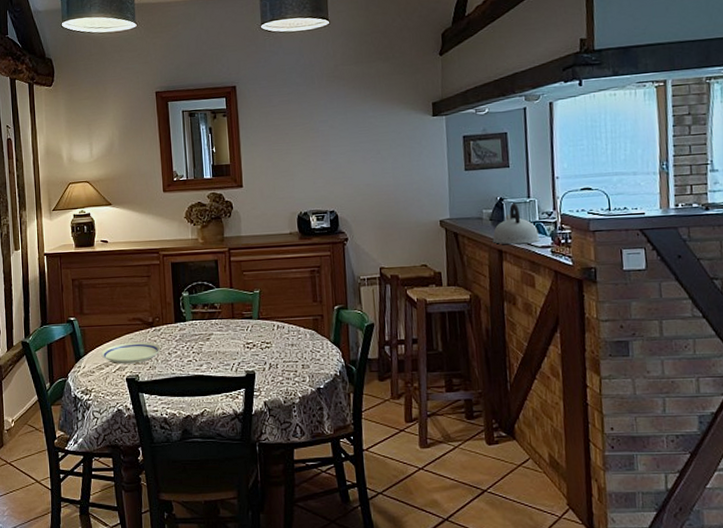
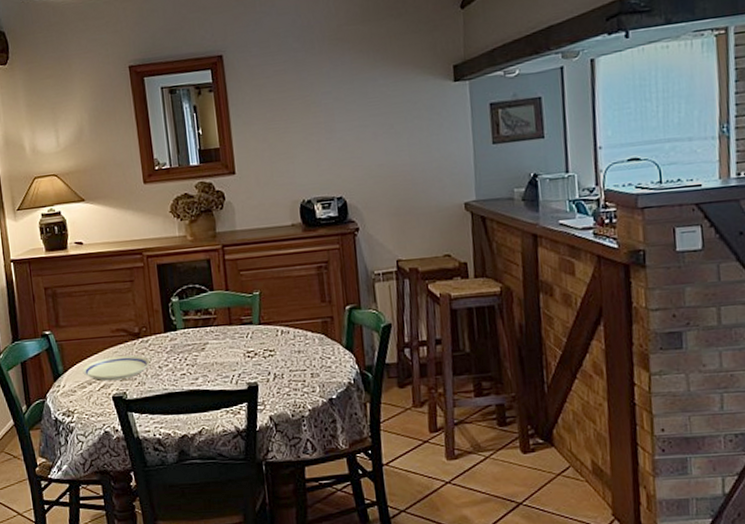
kettle: present [492,202,541,245] -> none [525,179,581,228]

